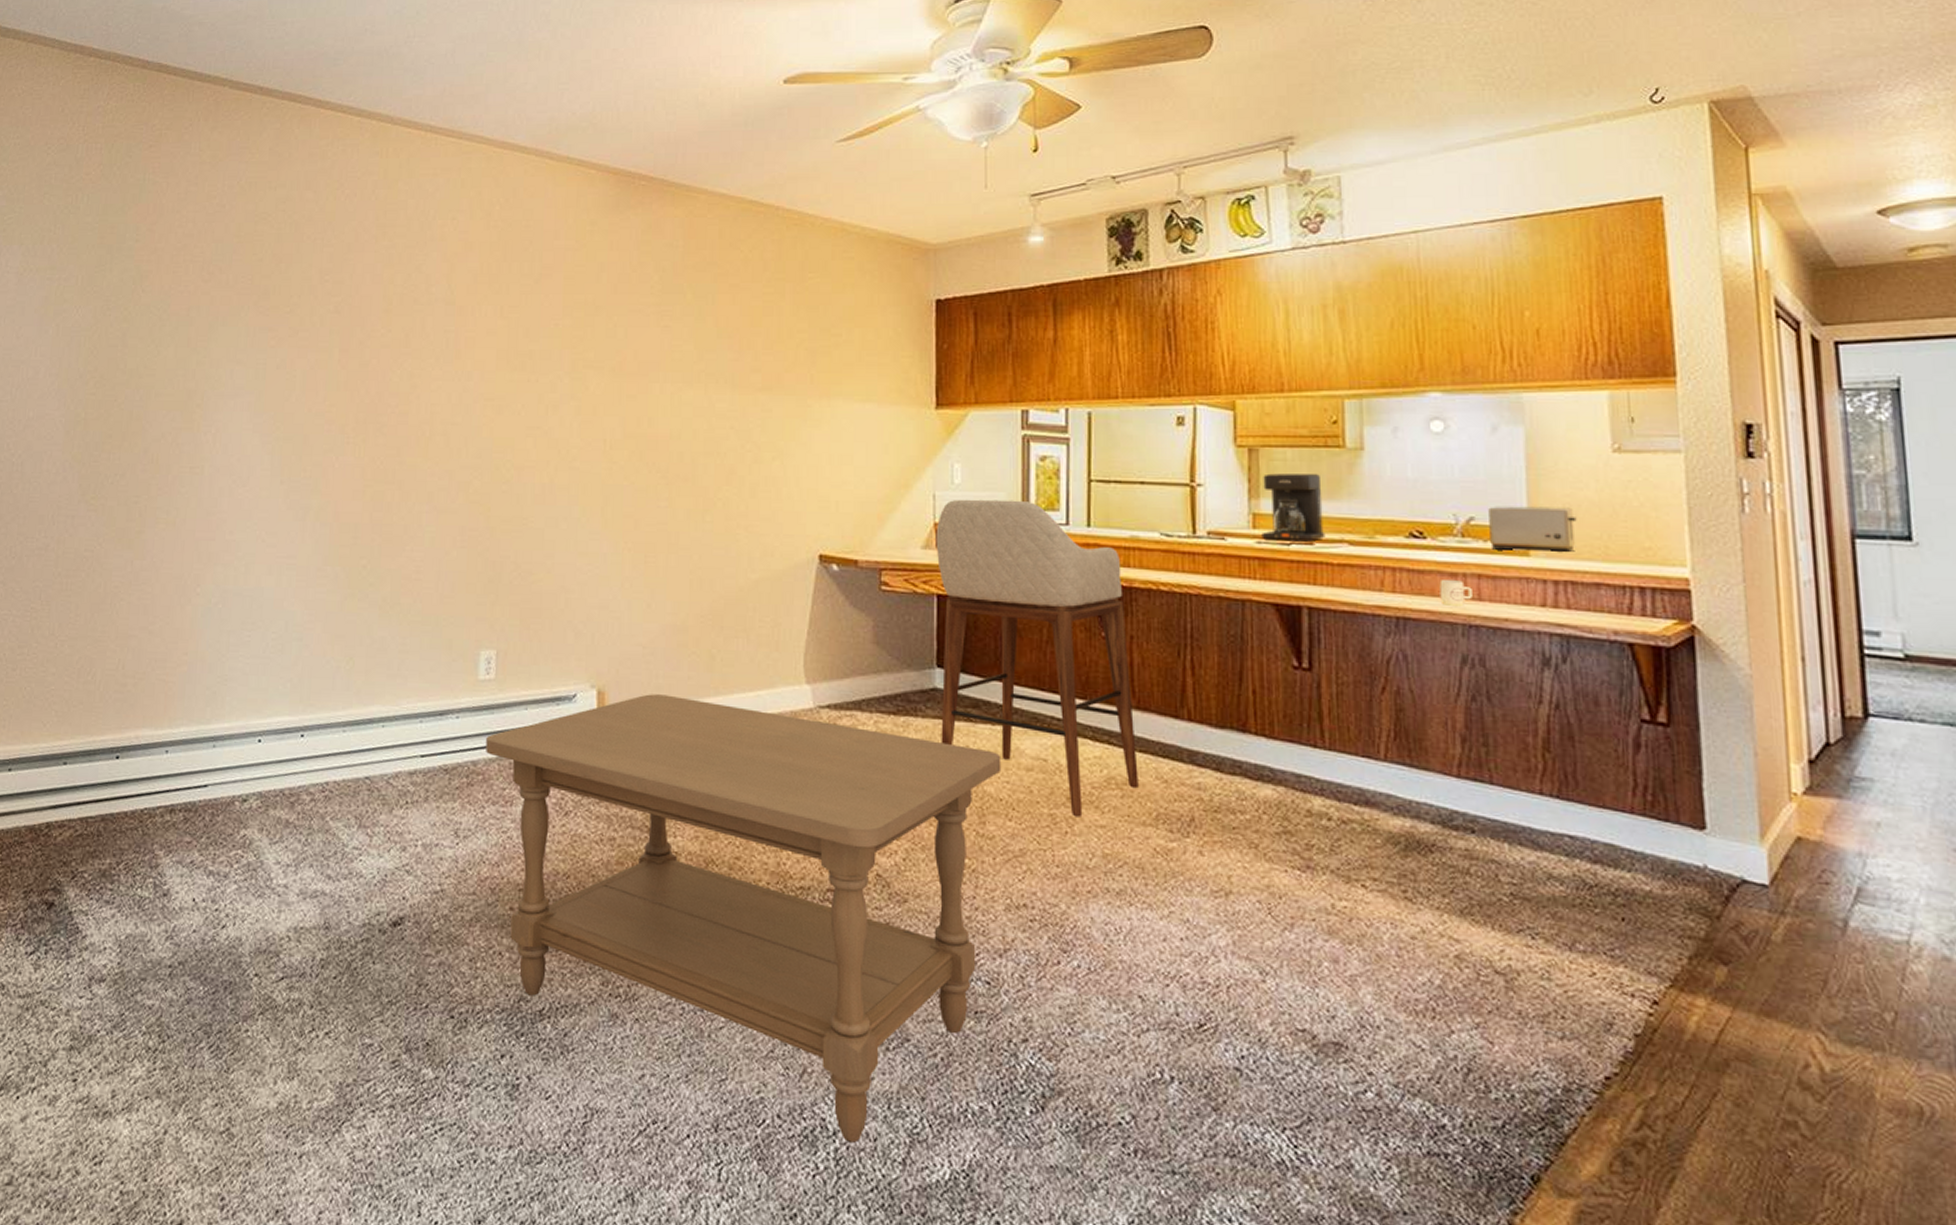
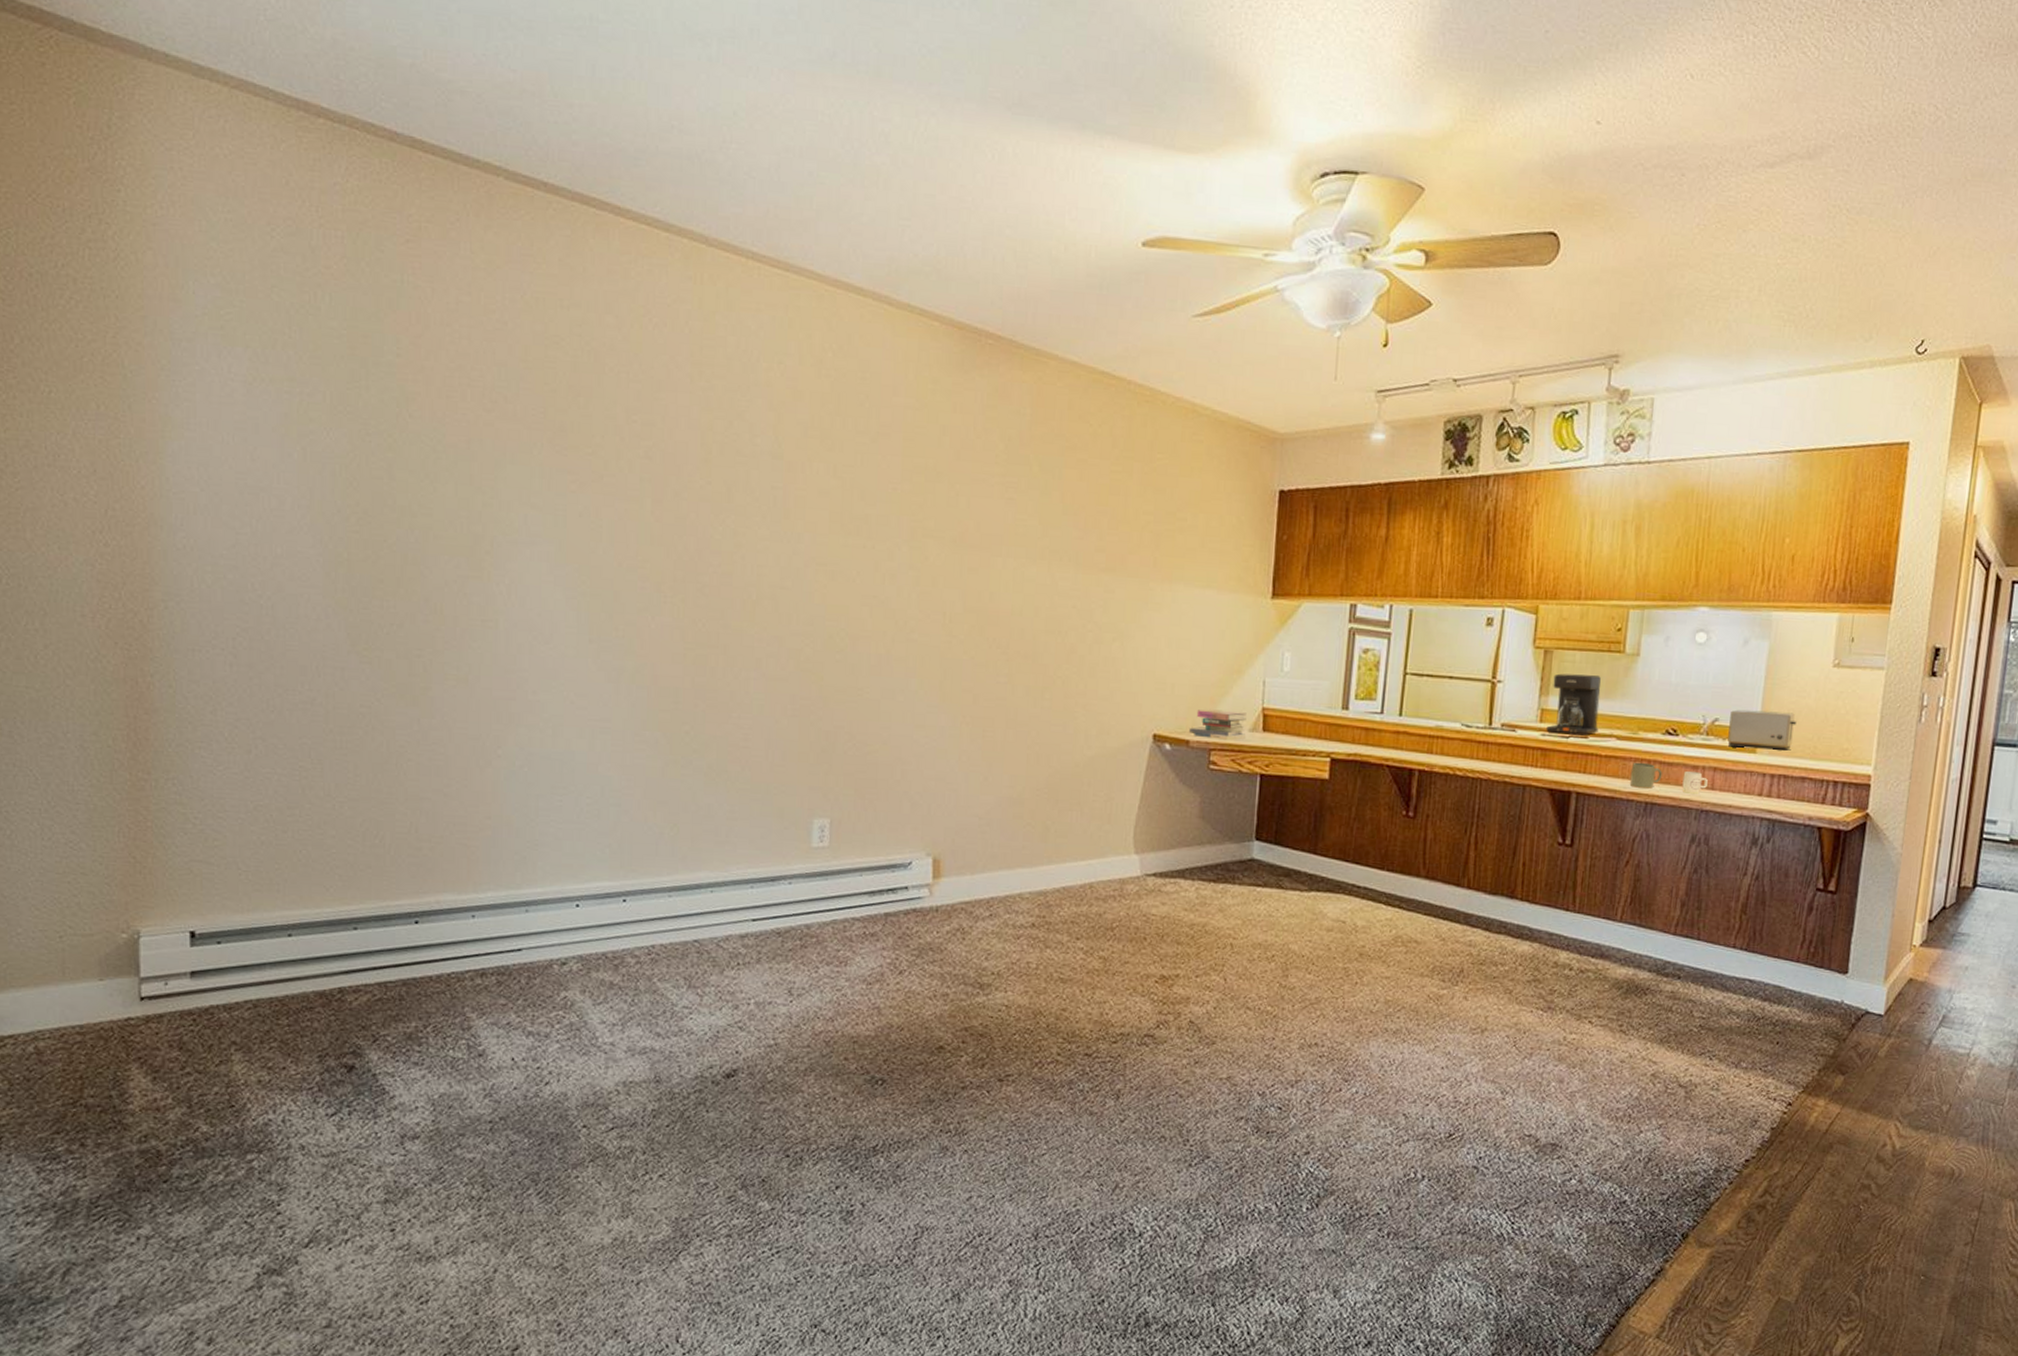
coffee table: present [486,694,1002,1143] -> none [820,862,1306,1241]
books: none [858,526,918,560] -> present [1190,709,1247,741]
bar stool: present [936,499,1139,817] -> none [1254,686,1425,970]
mug: none [1372,570,1413,602] -> present [1629,762,1662,790]

